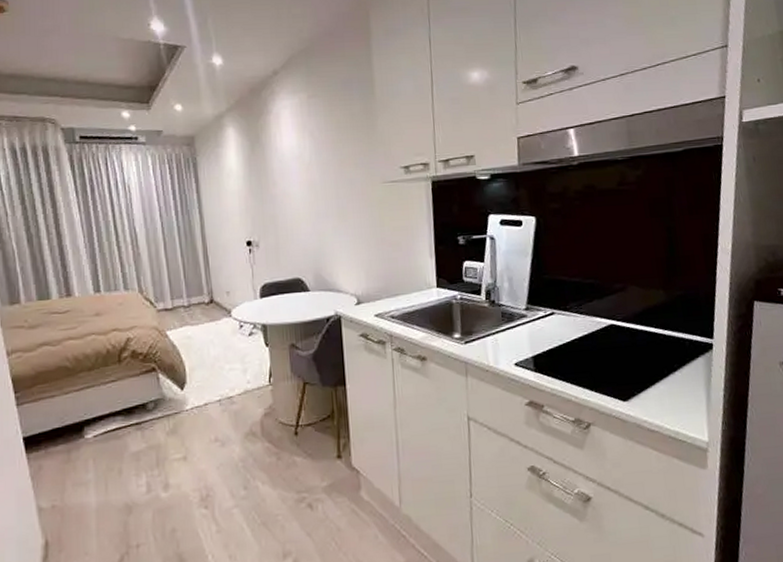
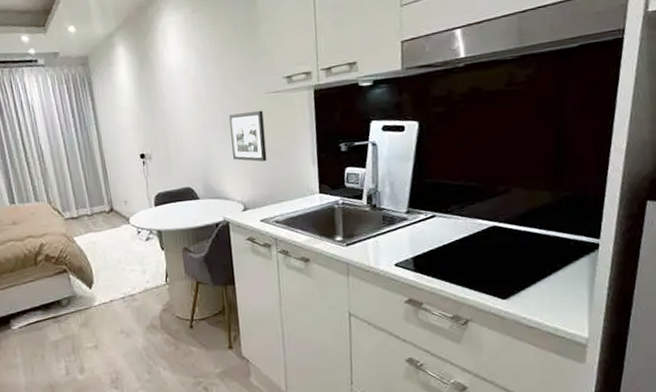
picture frame: none [344,199,383,253] -> present [229,110,267,162]

